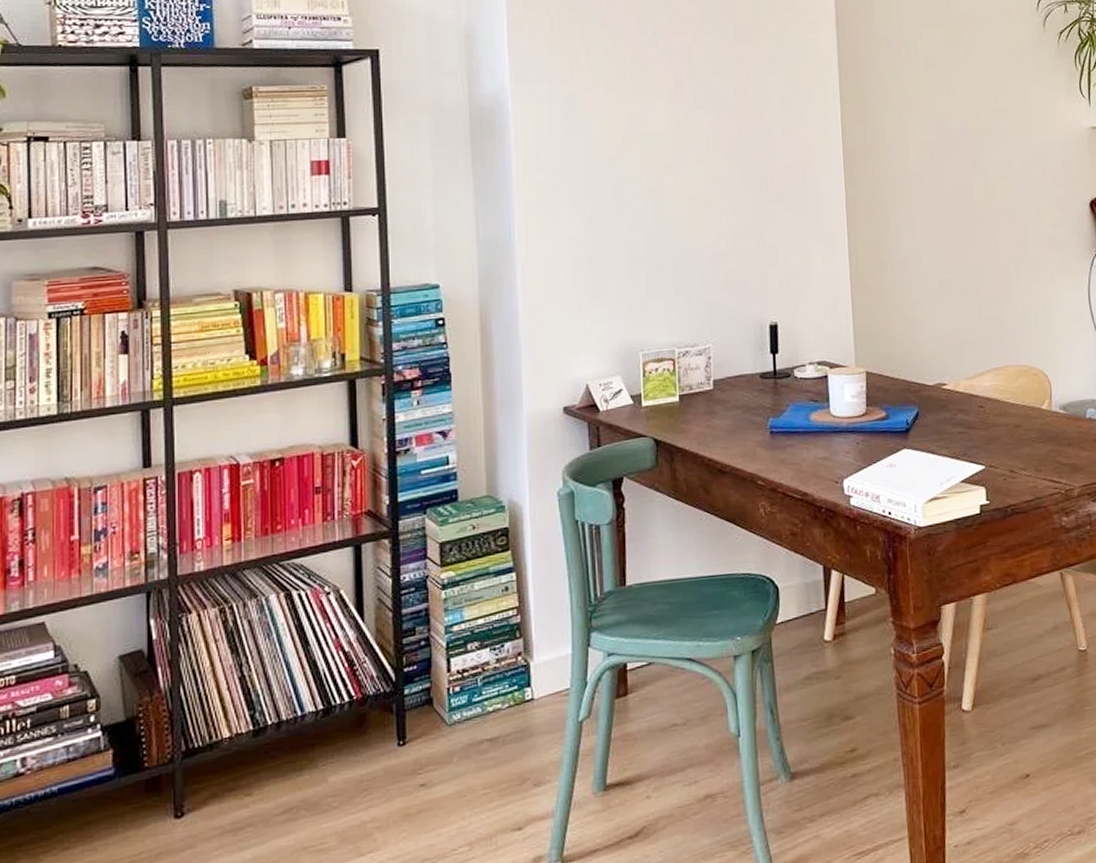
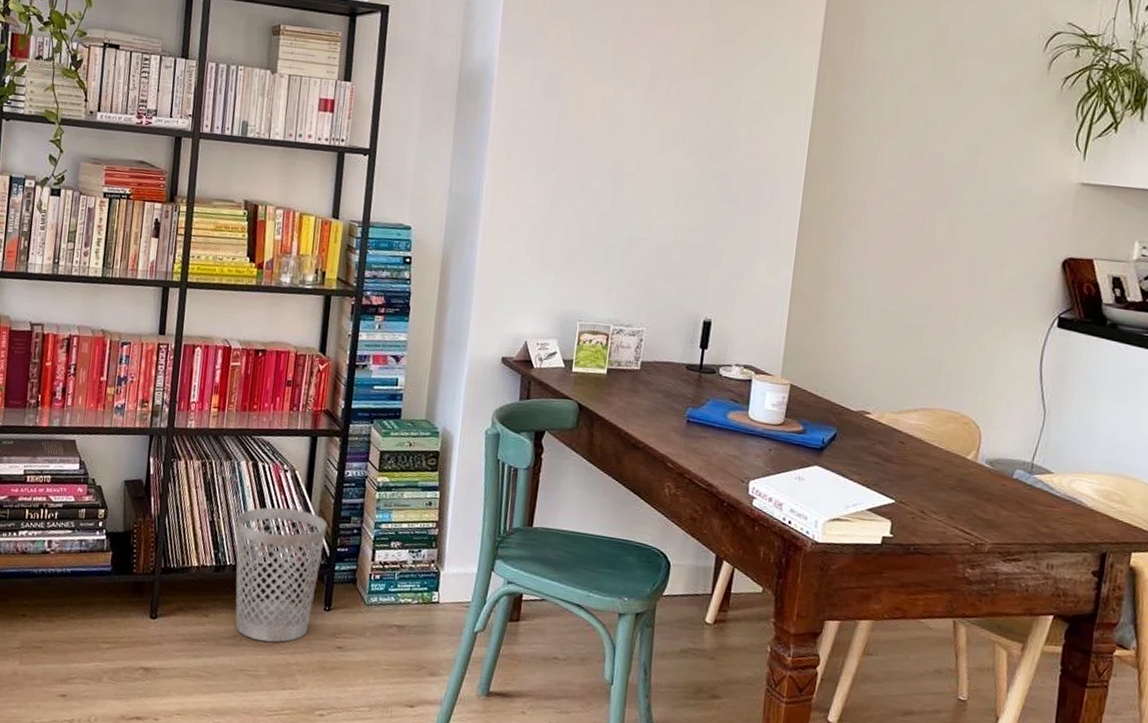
wastebasket: none [274,634,388,806] -> present [235,507,327,643]

